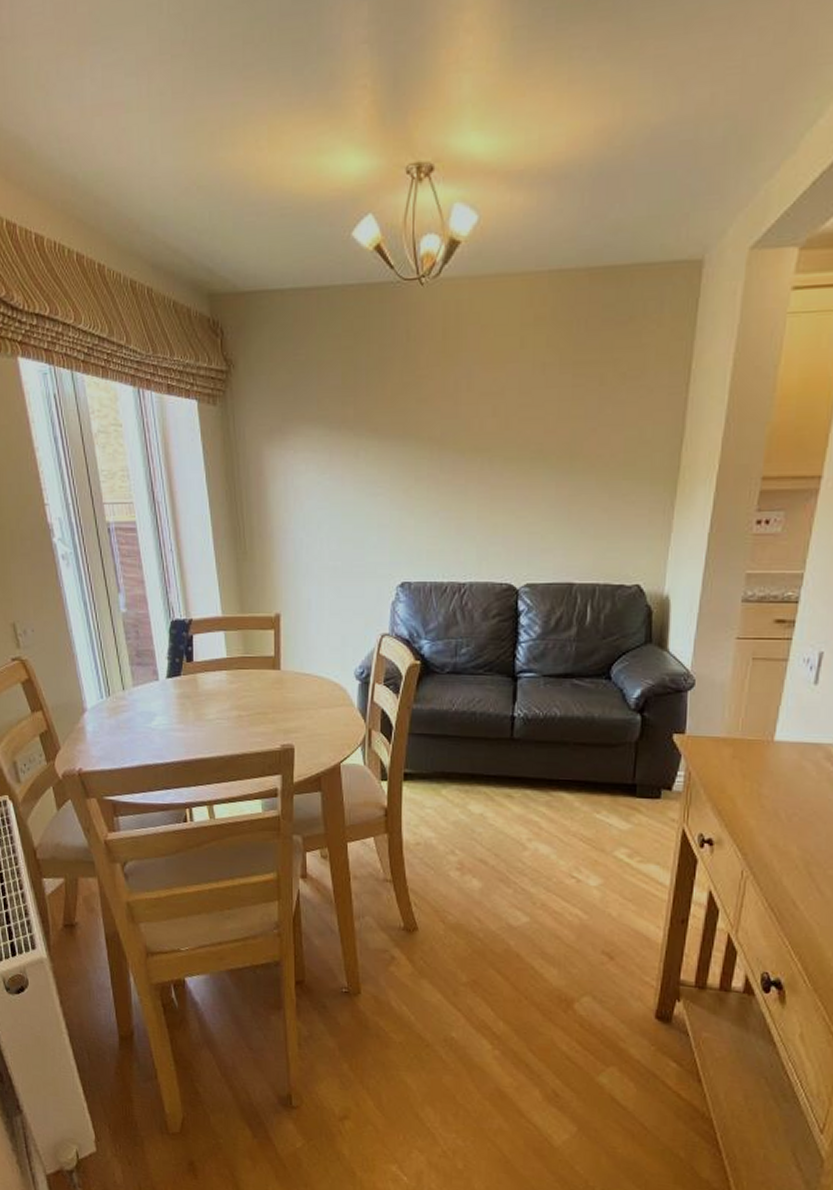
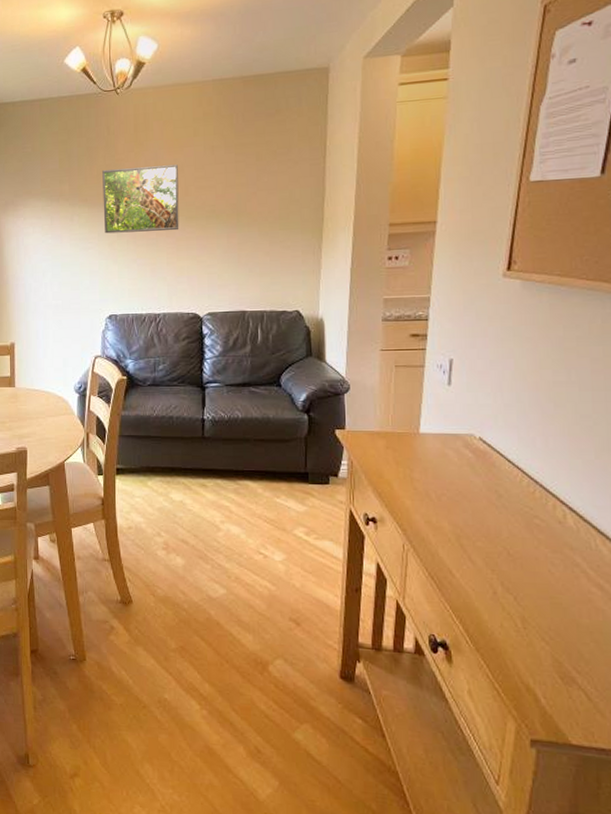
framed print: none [398,386,497,476] -> present [102,164,179,234]

